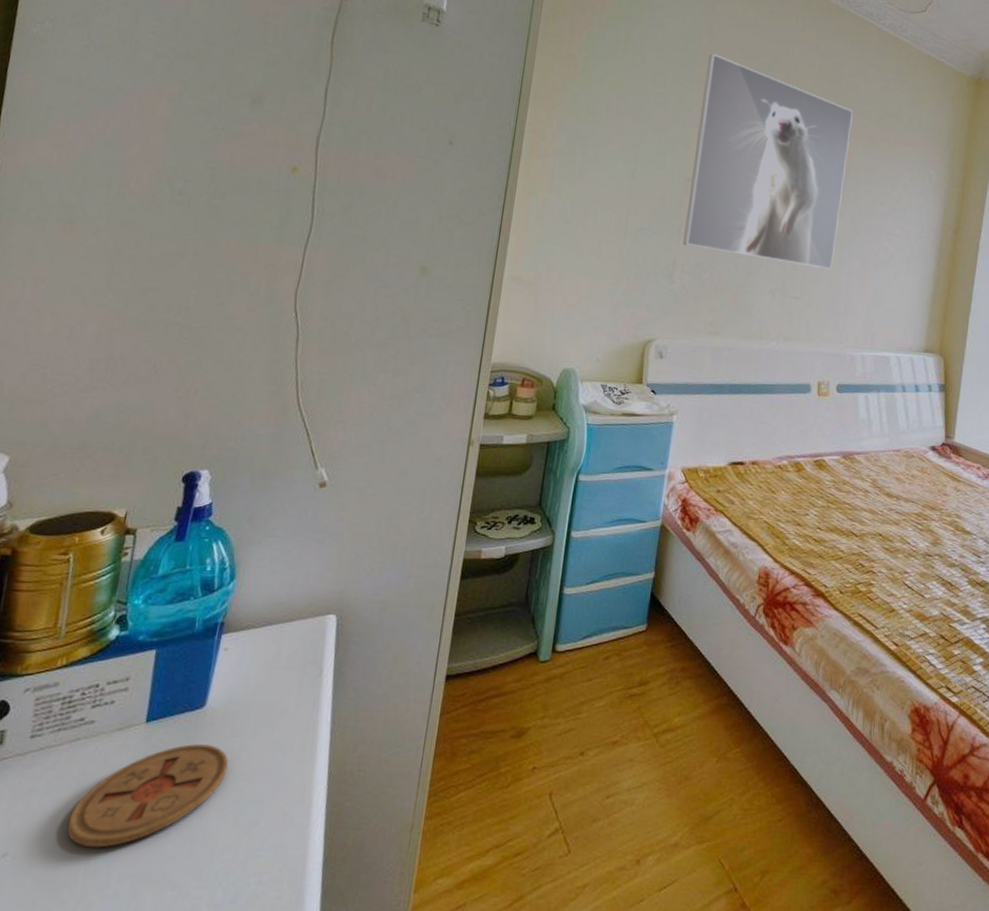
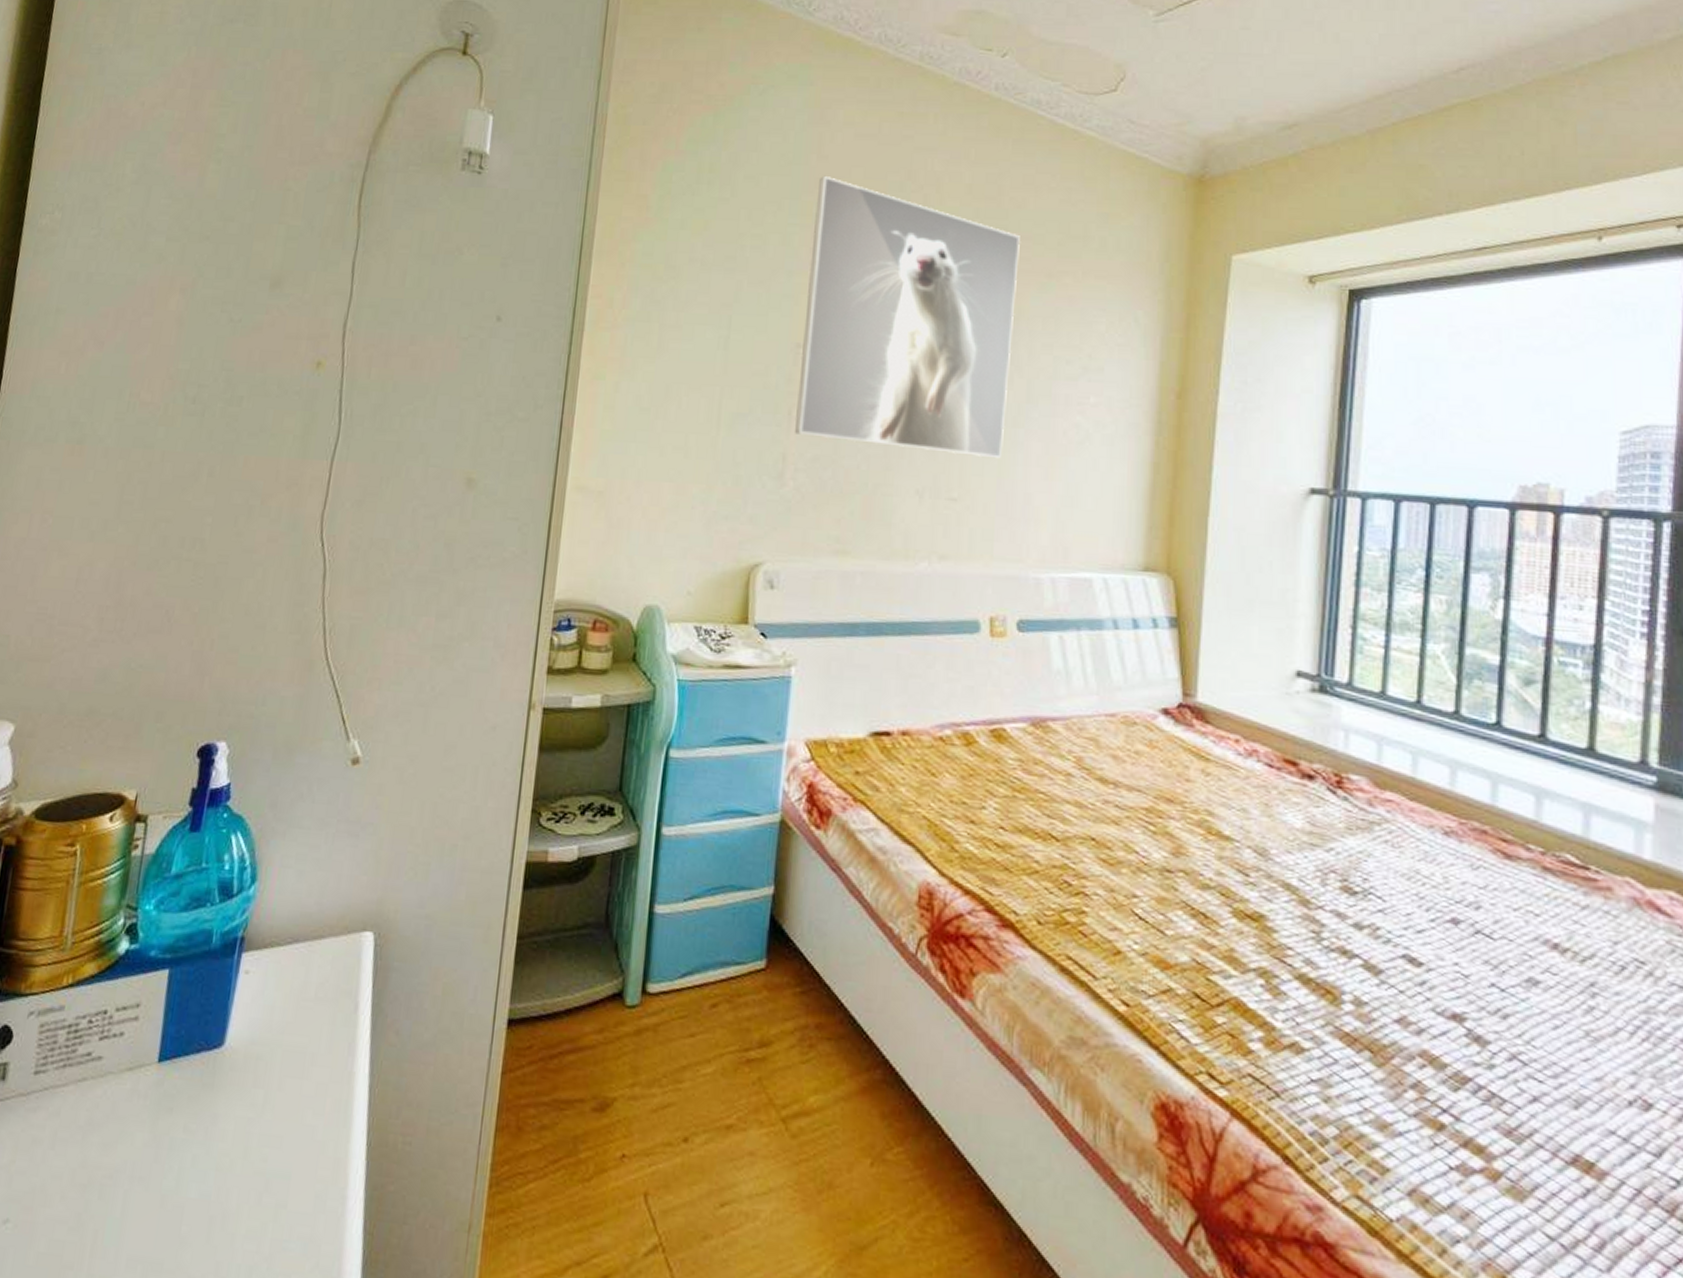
coaster: present [66,744,229,848] -> none [71,1094,251,1222]

